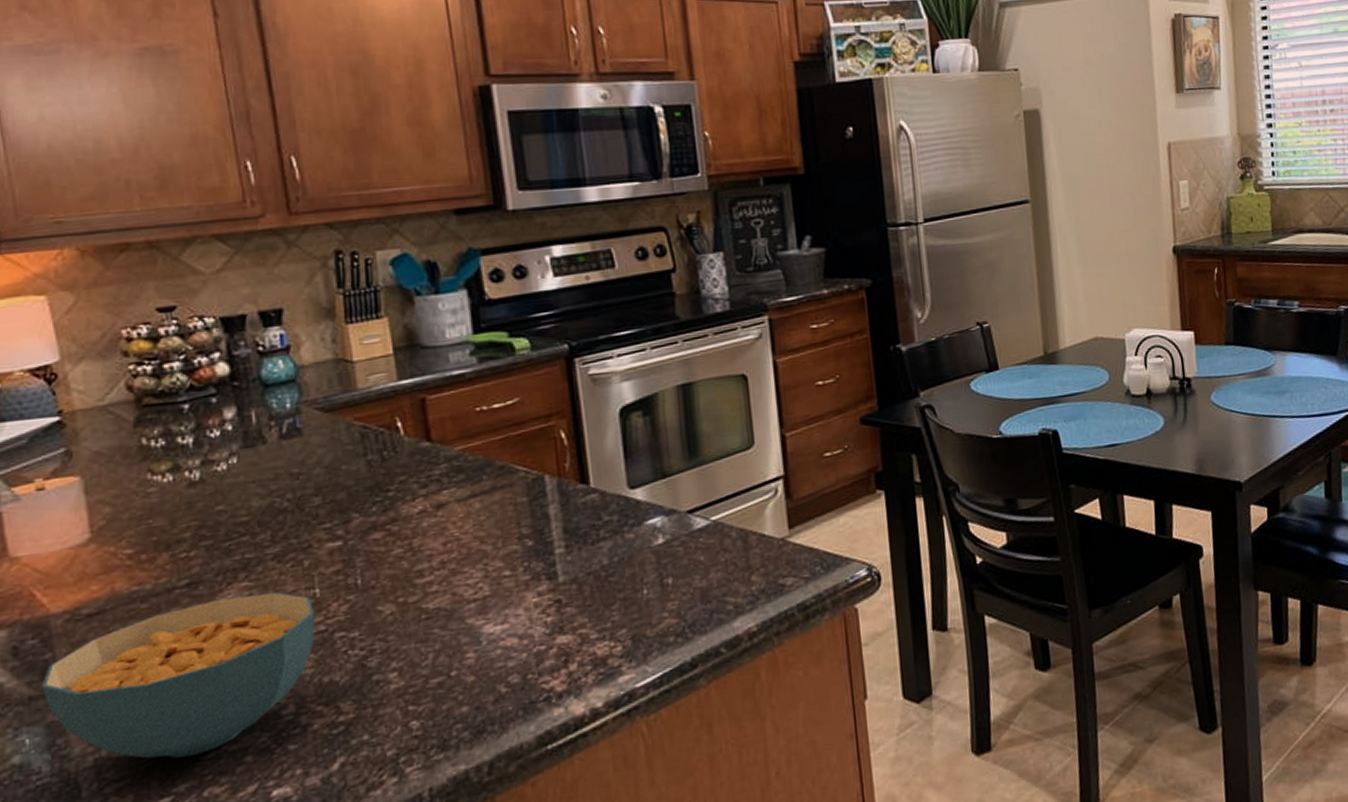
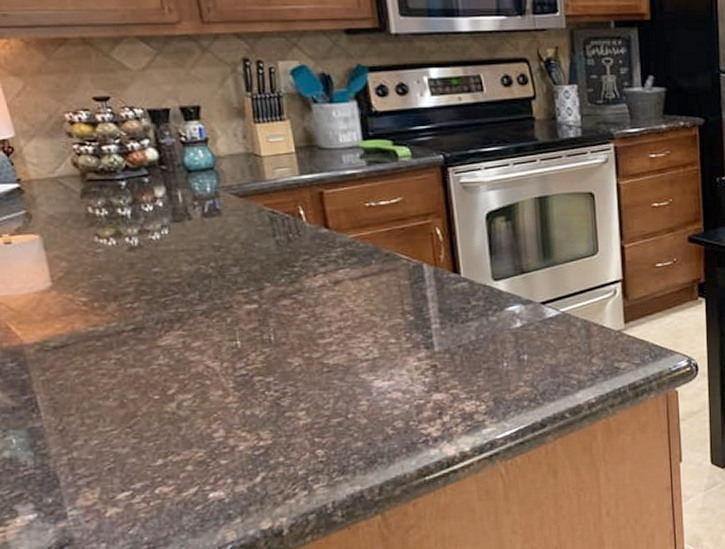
cereal bowl: present [41,591,315,759] -> none [21,340,238,463]

